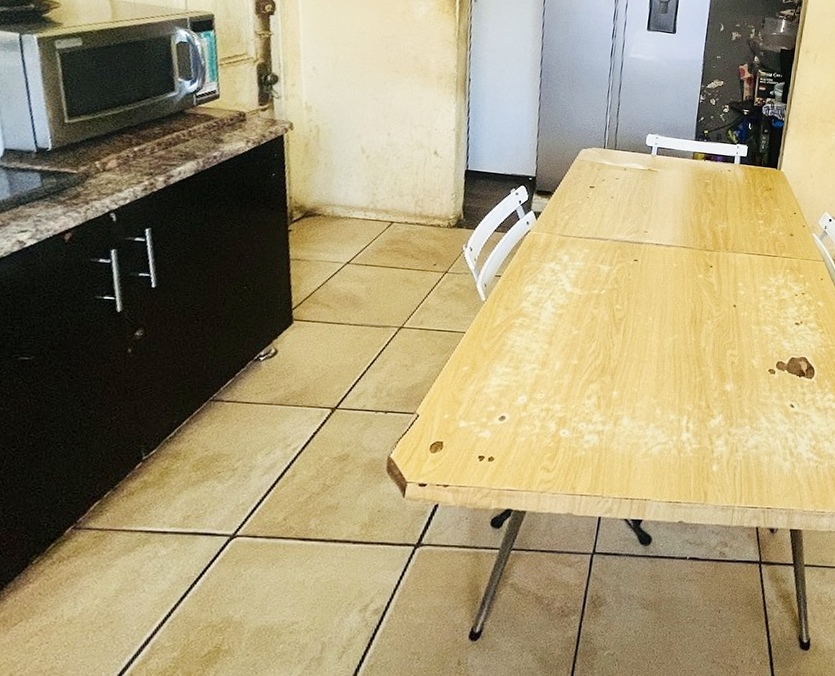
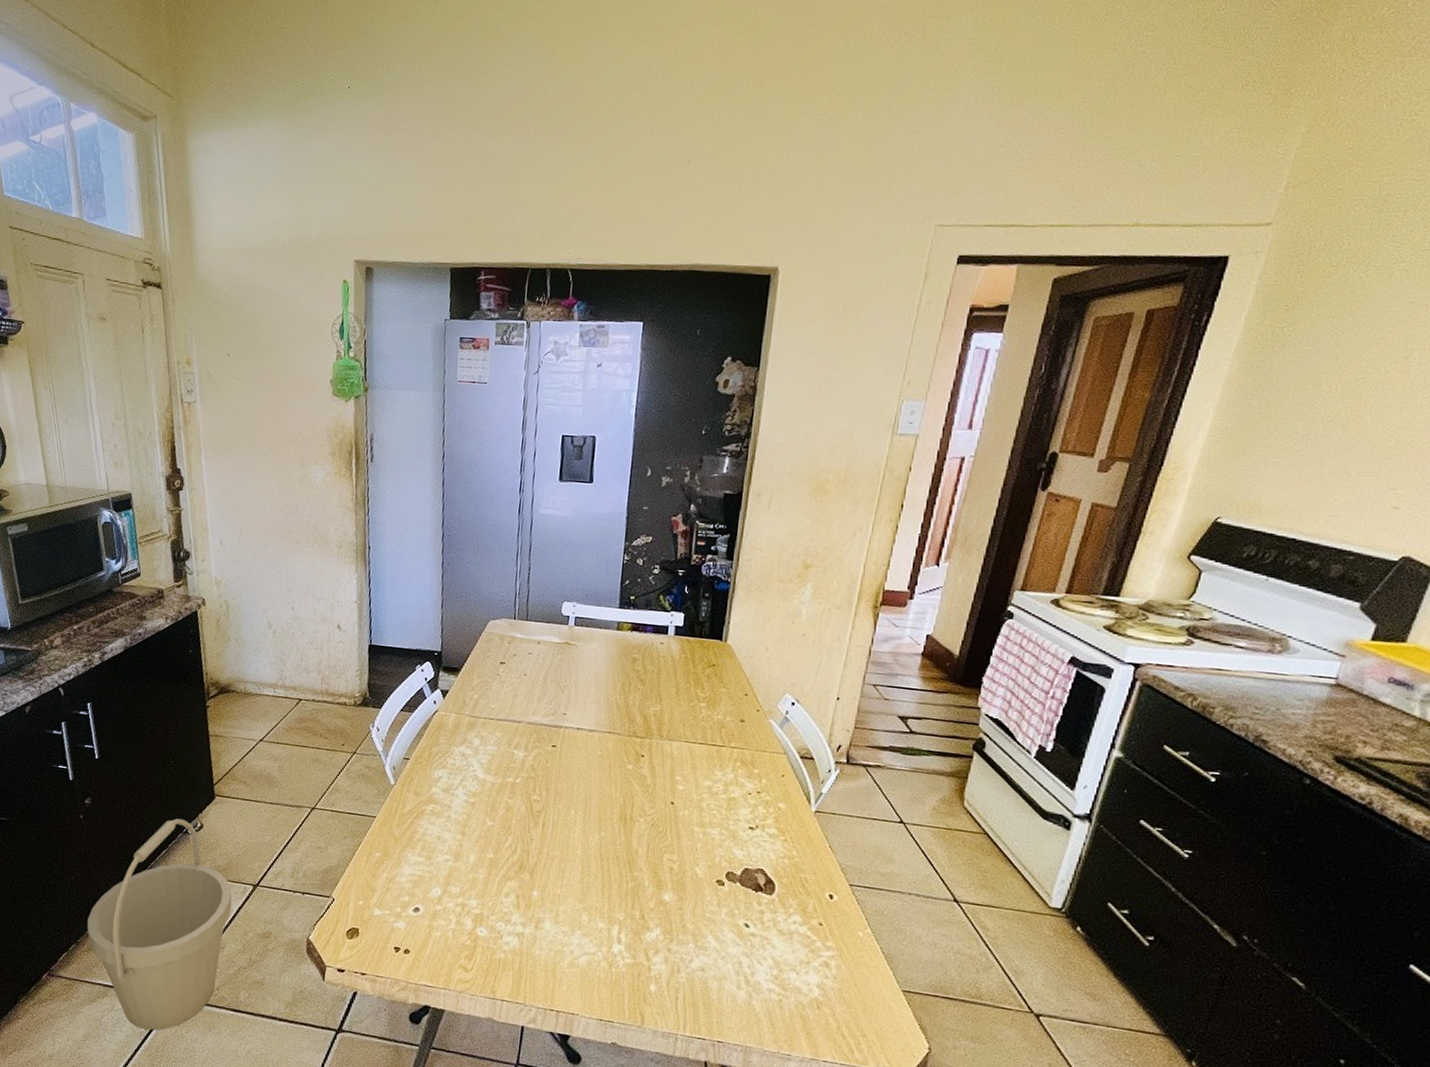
bucket: none [128,346,307,573] -> present [87,818,233,1031]

